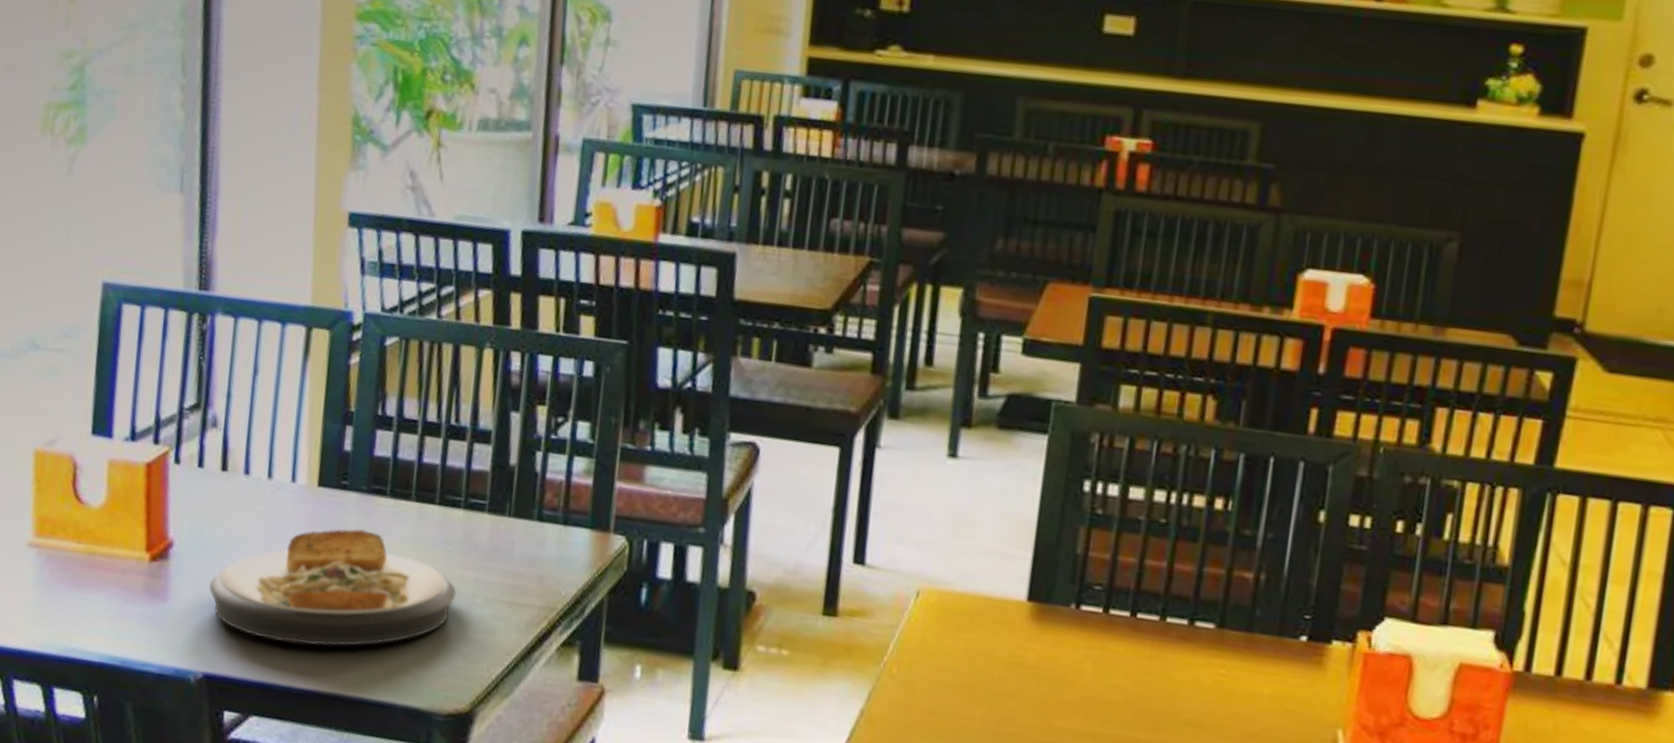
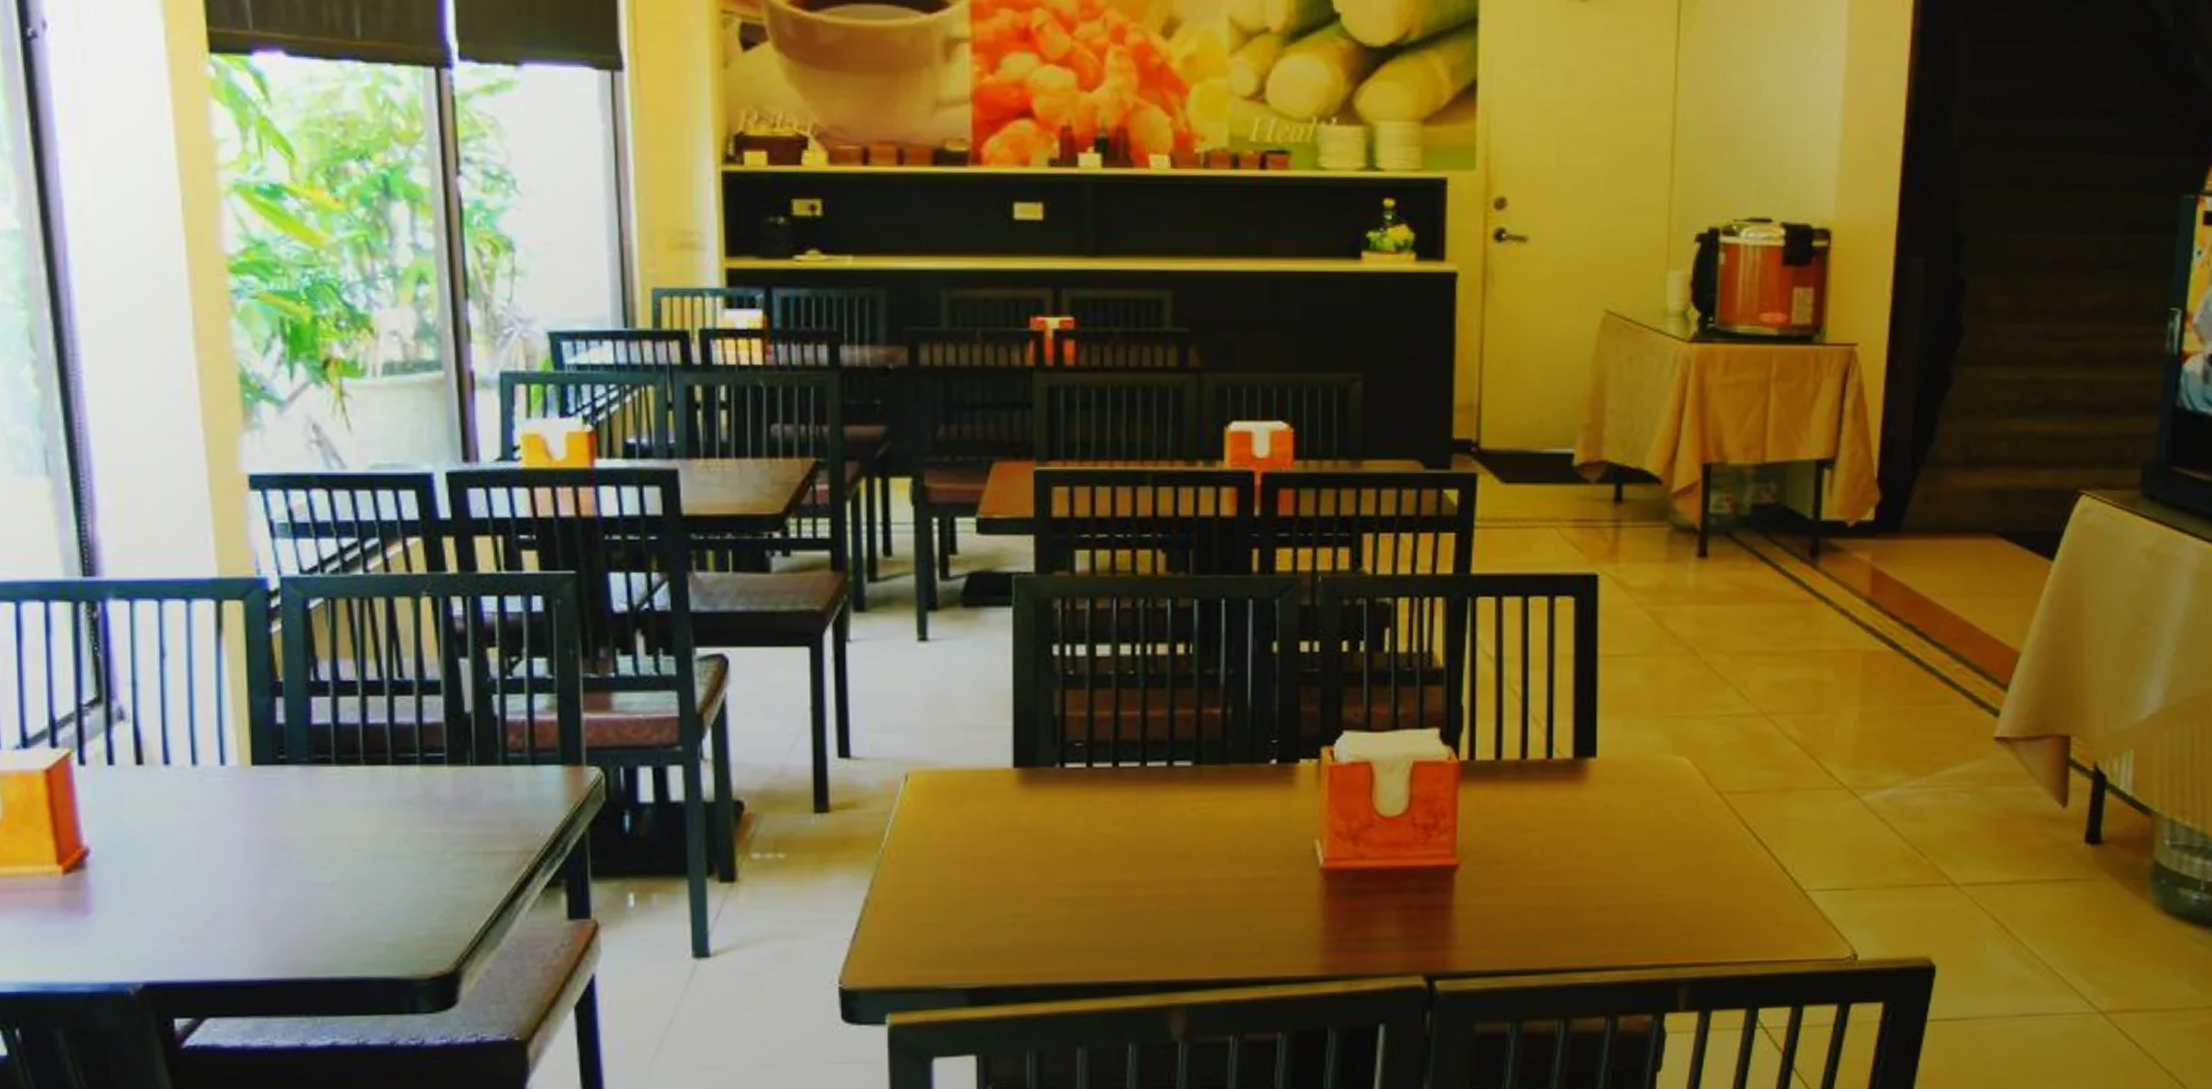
plate: present [208,529,457,646] -> none [138,803,424,935]

